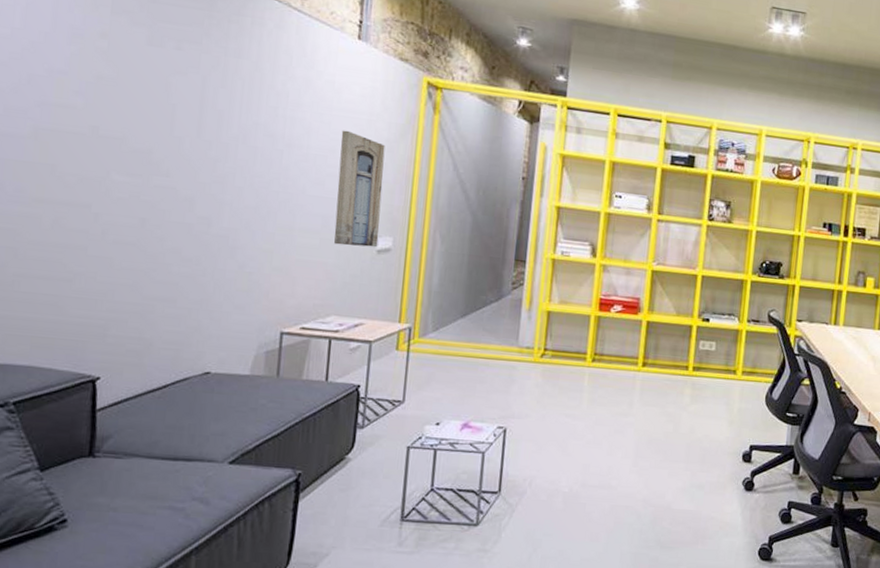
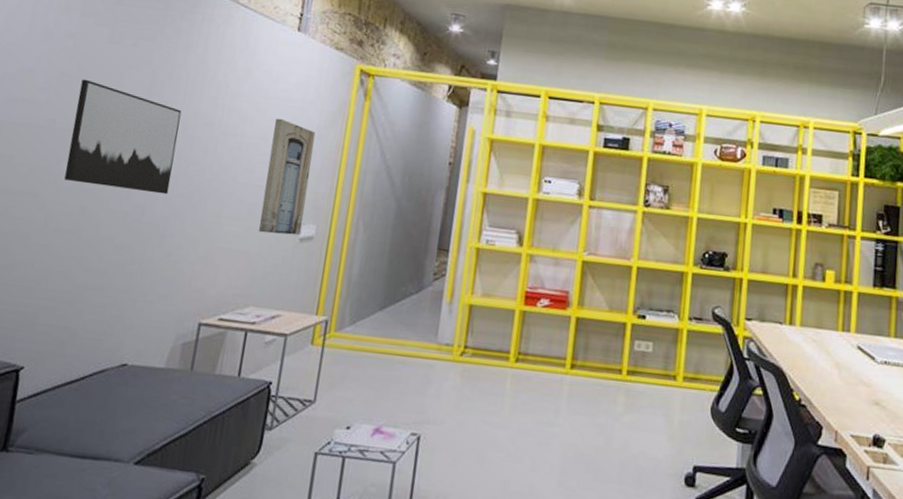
wall art: none [117,83,240,207] -> present [64,79,182,195]

